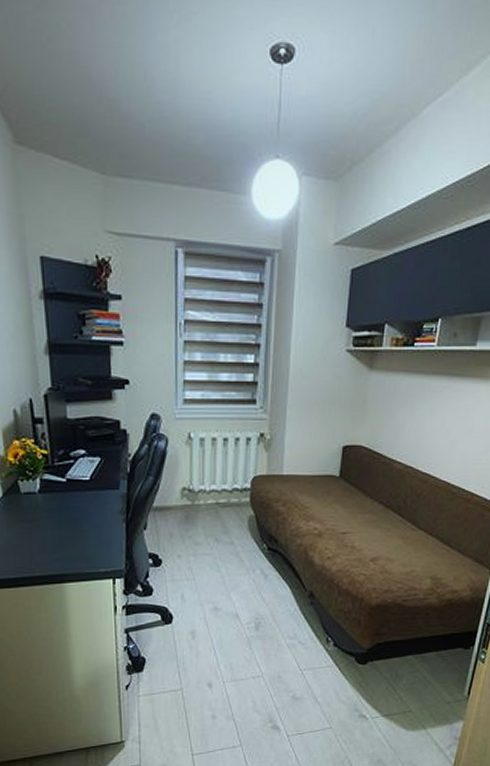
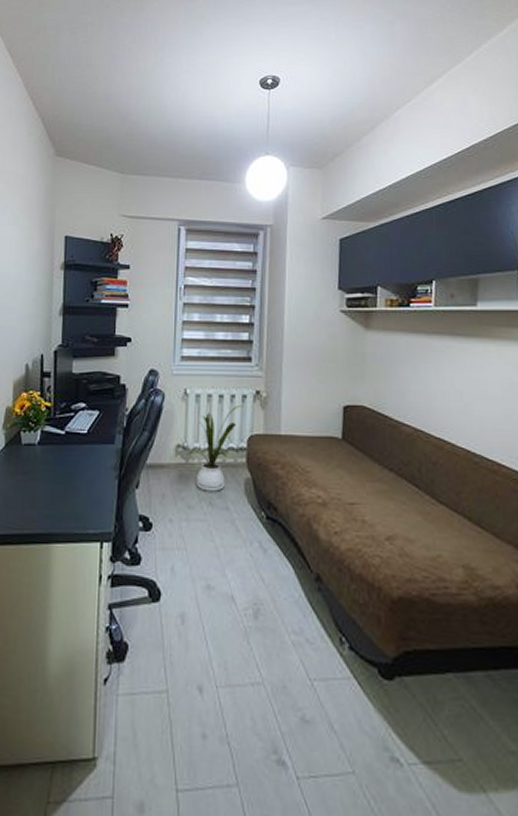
house plant: none [192,448,248,529] -> present [186,405,243,492]

